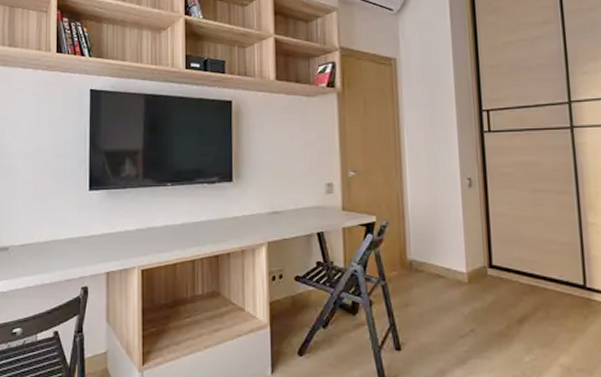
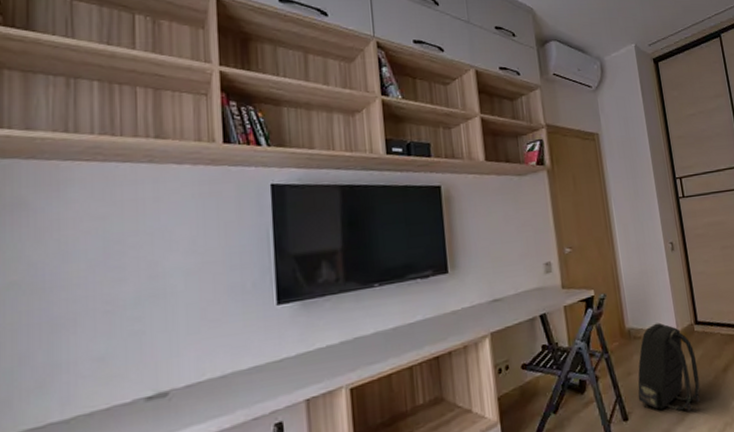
backpack: none [414,259,488,355] -> present [637,322,700,411]

